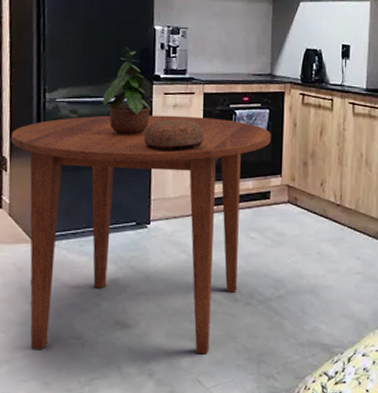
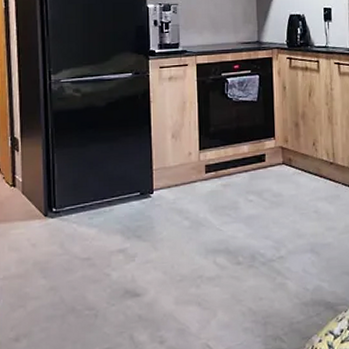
dining table: present [11,115,271,354] -> none [21,87,263,323]
potted plant: present [102,47,151,135] -> none [103,26,148,110]
decorative bowl: present [144,119,205,150] -> none [144,90,200,121]

